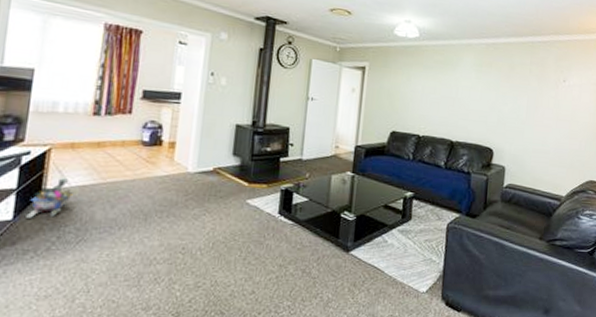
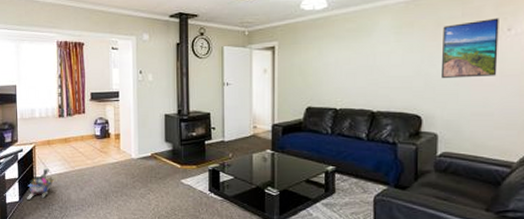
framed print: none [511,69,558,119] -> present [440,17,499,78]

